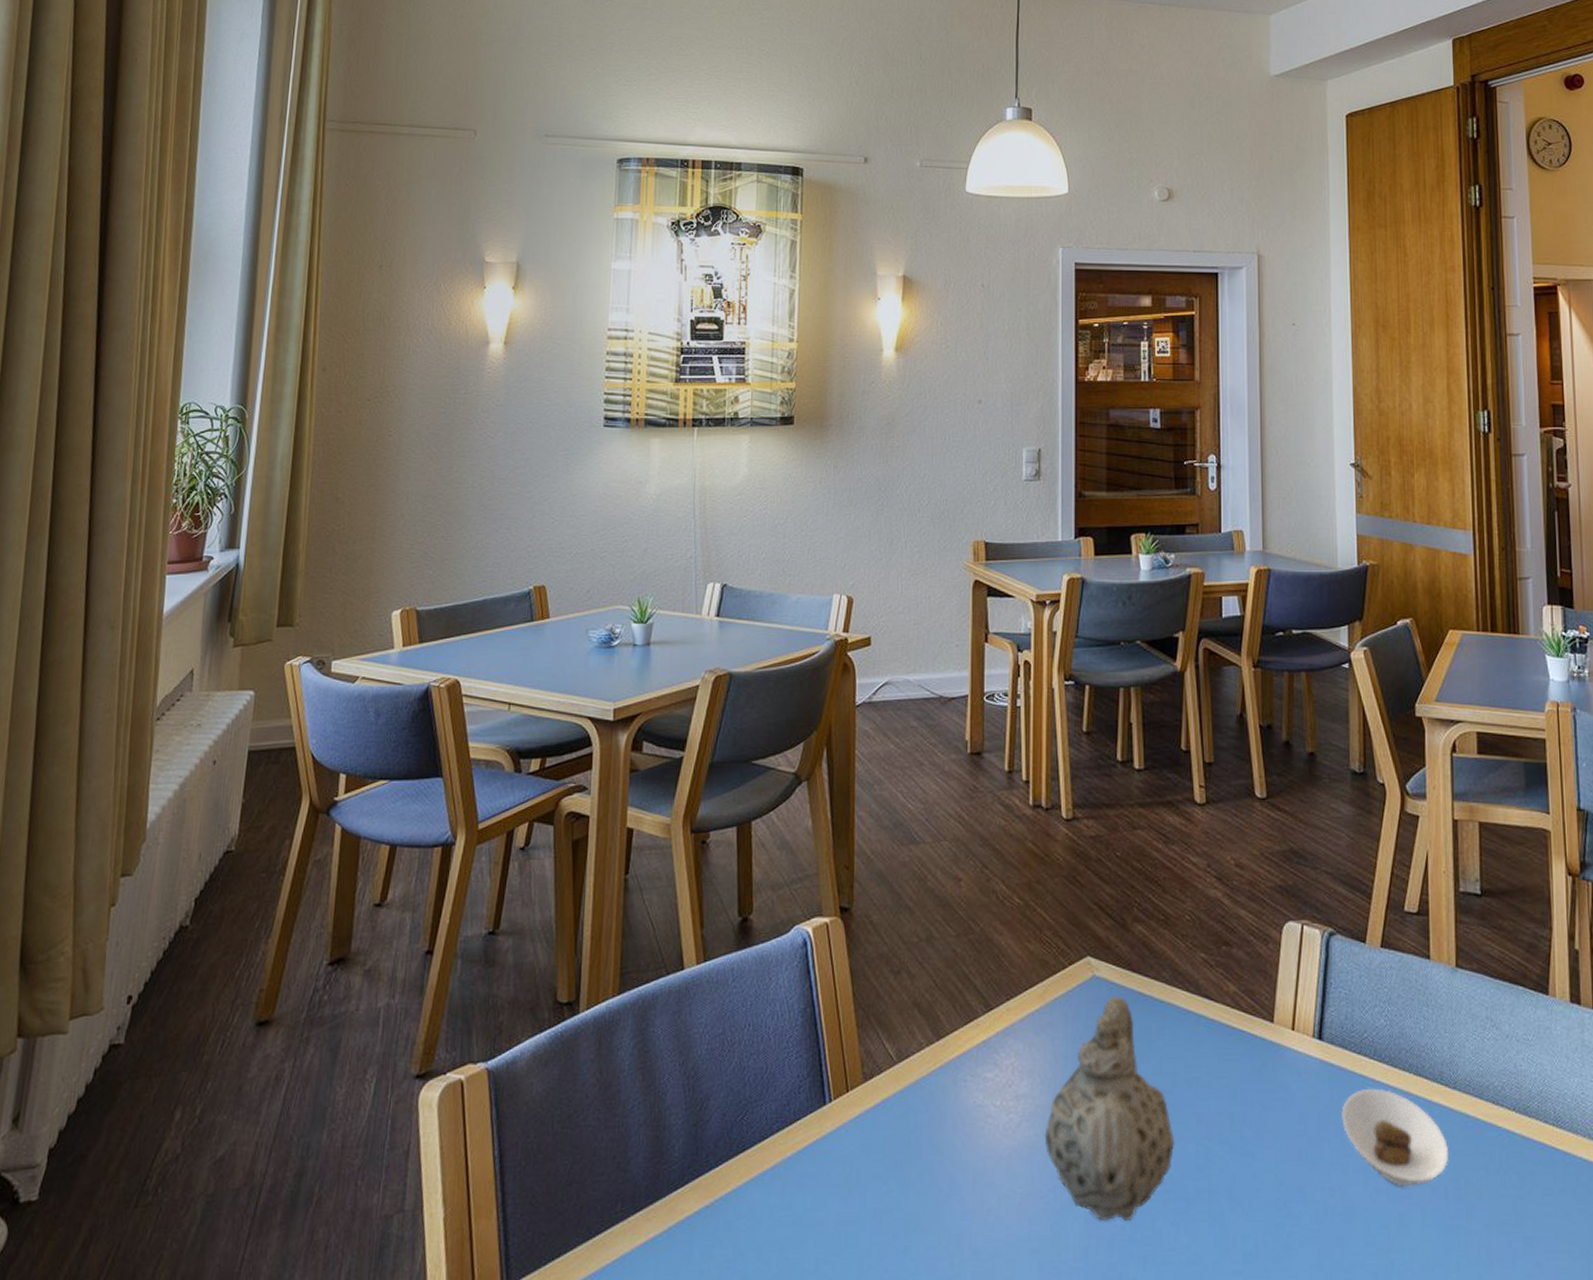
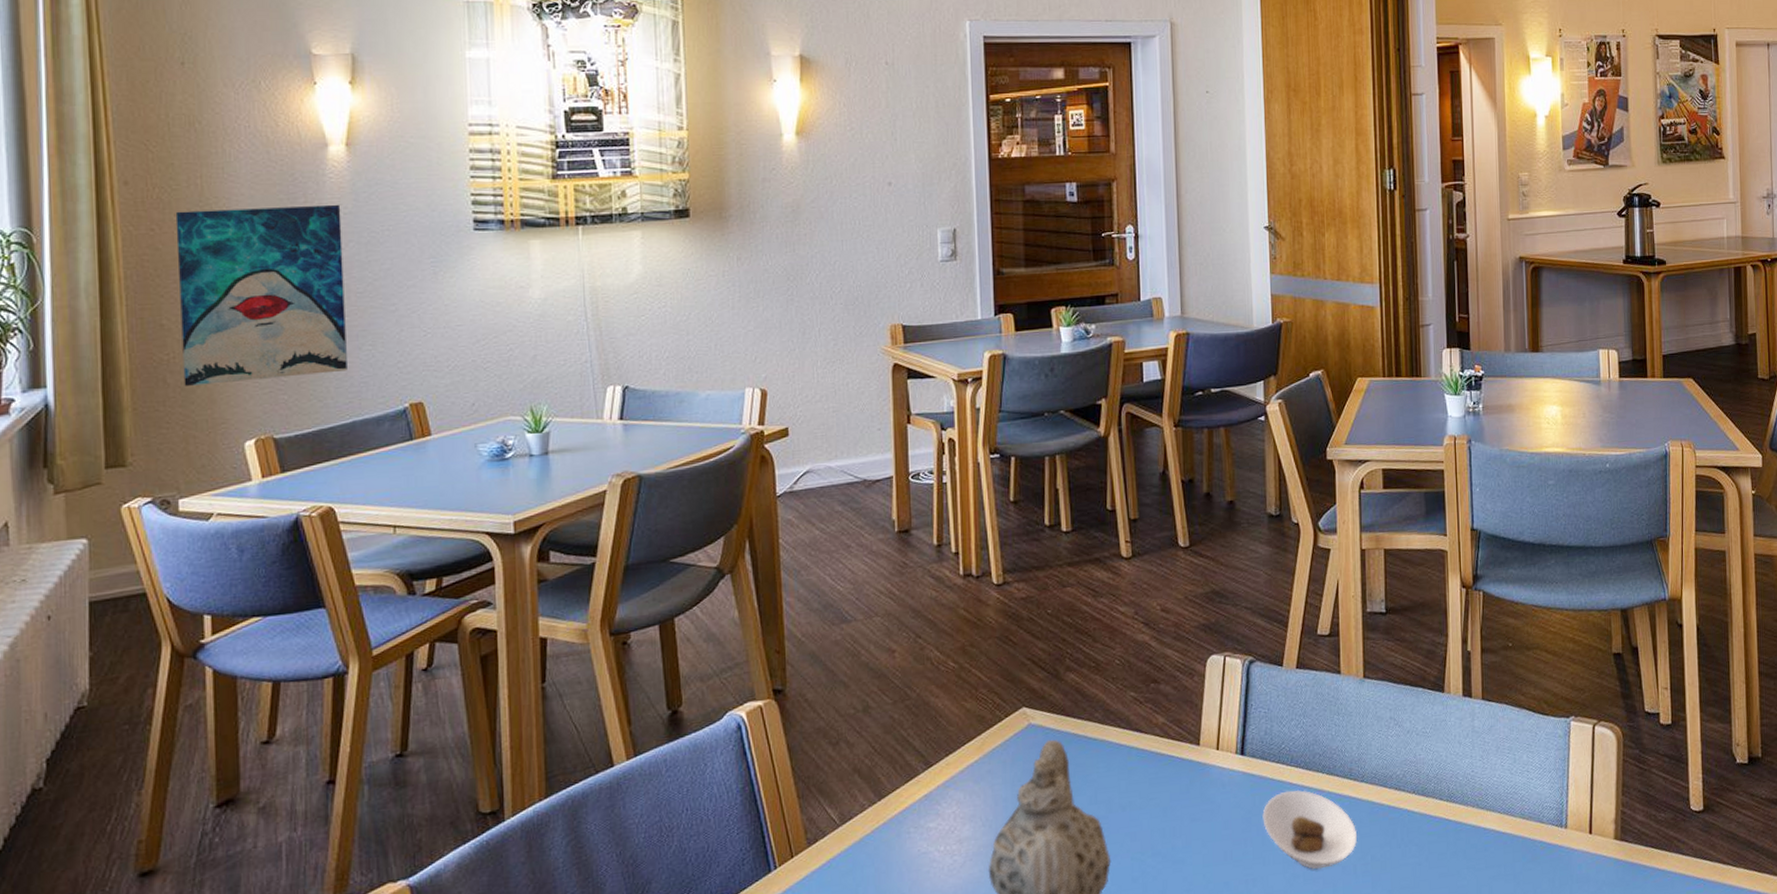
wall art: none [349,396,494,556] -> present [175,204,347,386]

